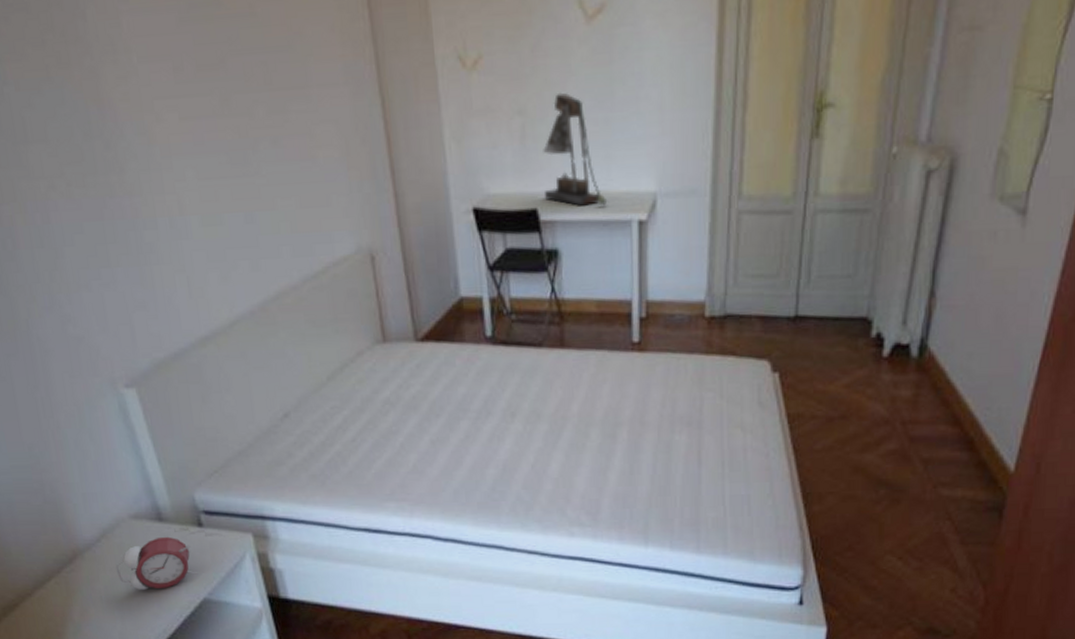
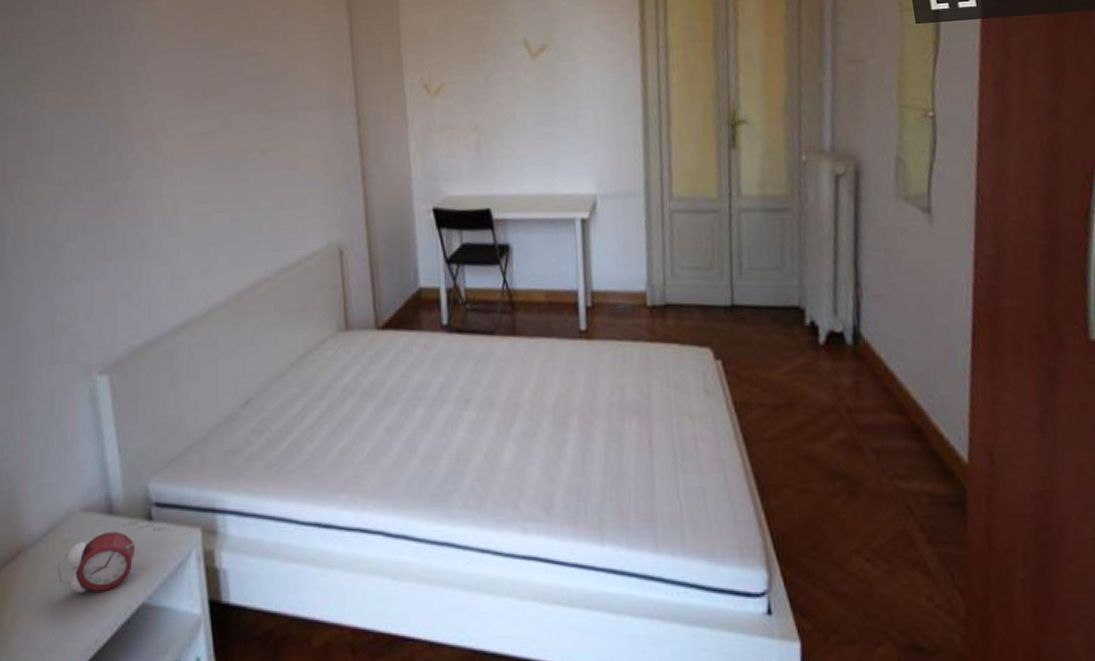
desk lamp: present [543,92,608,208] -> none [495,112,553,208]

